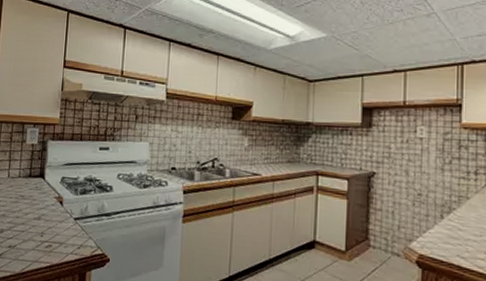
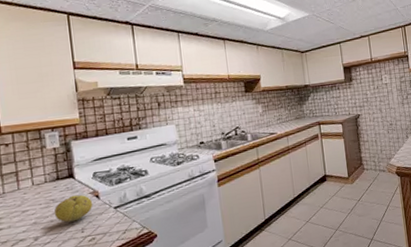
fruit: none [20,196,56,223] -> present [53,195,93,223]

